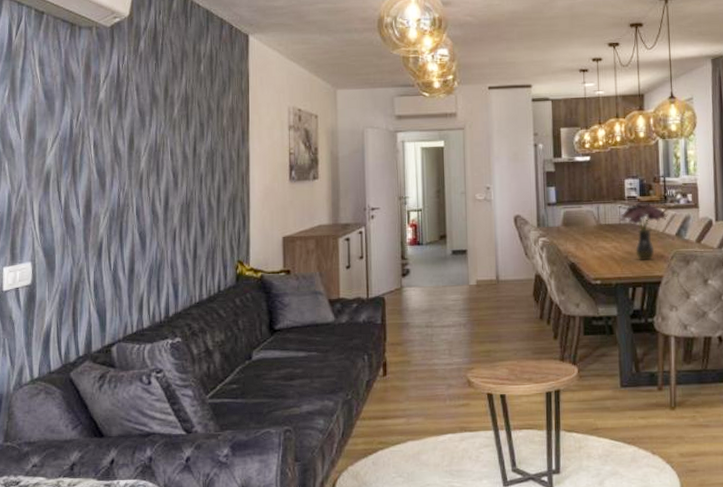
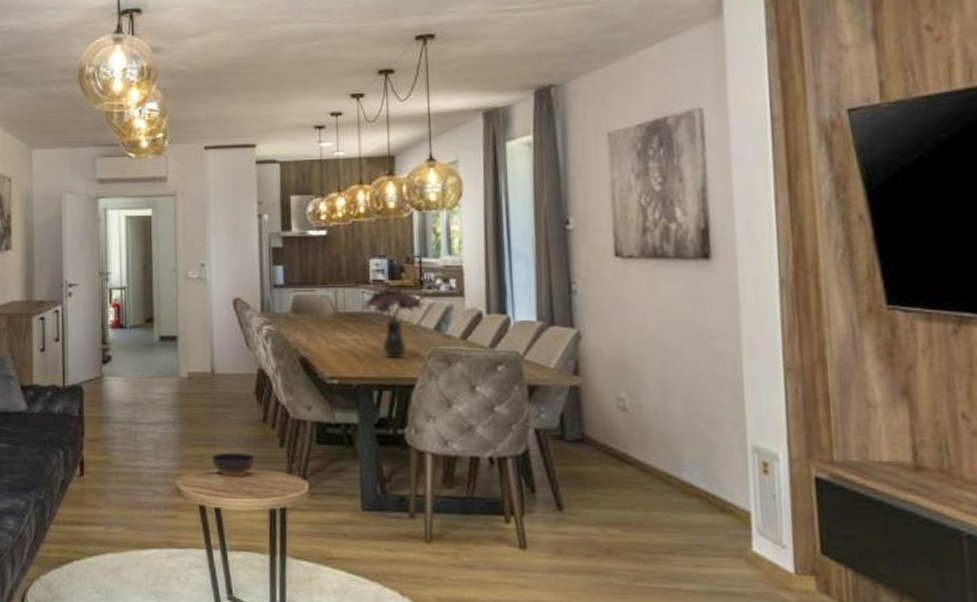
bowl: none [497,346,534,367] -> present [212,452,255,477]

